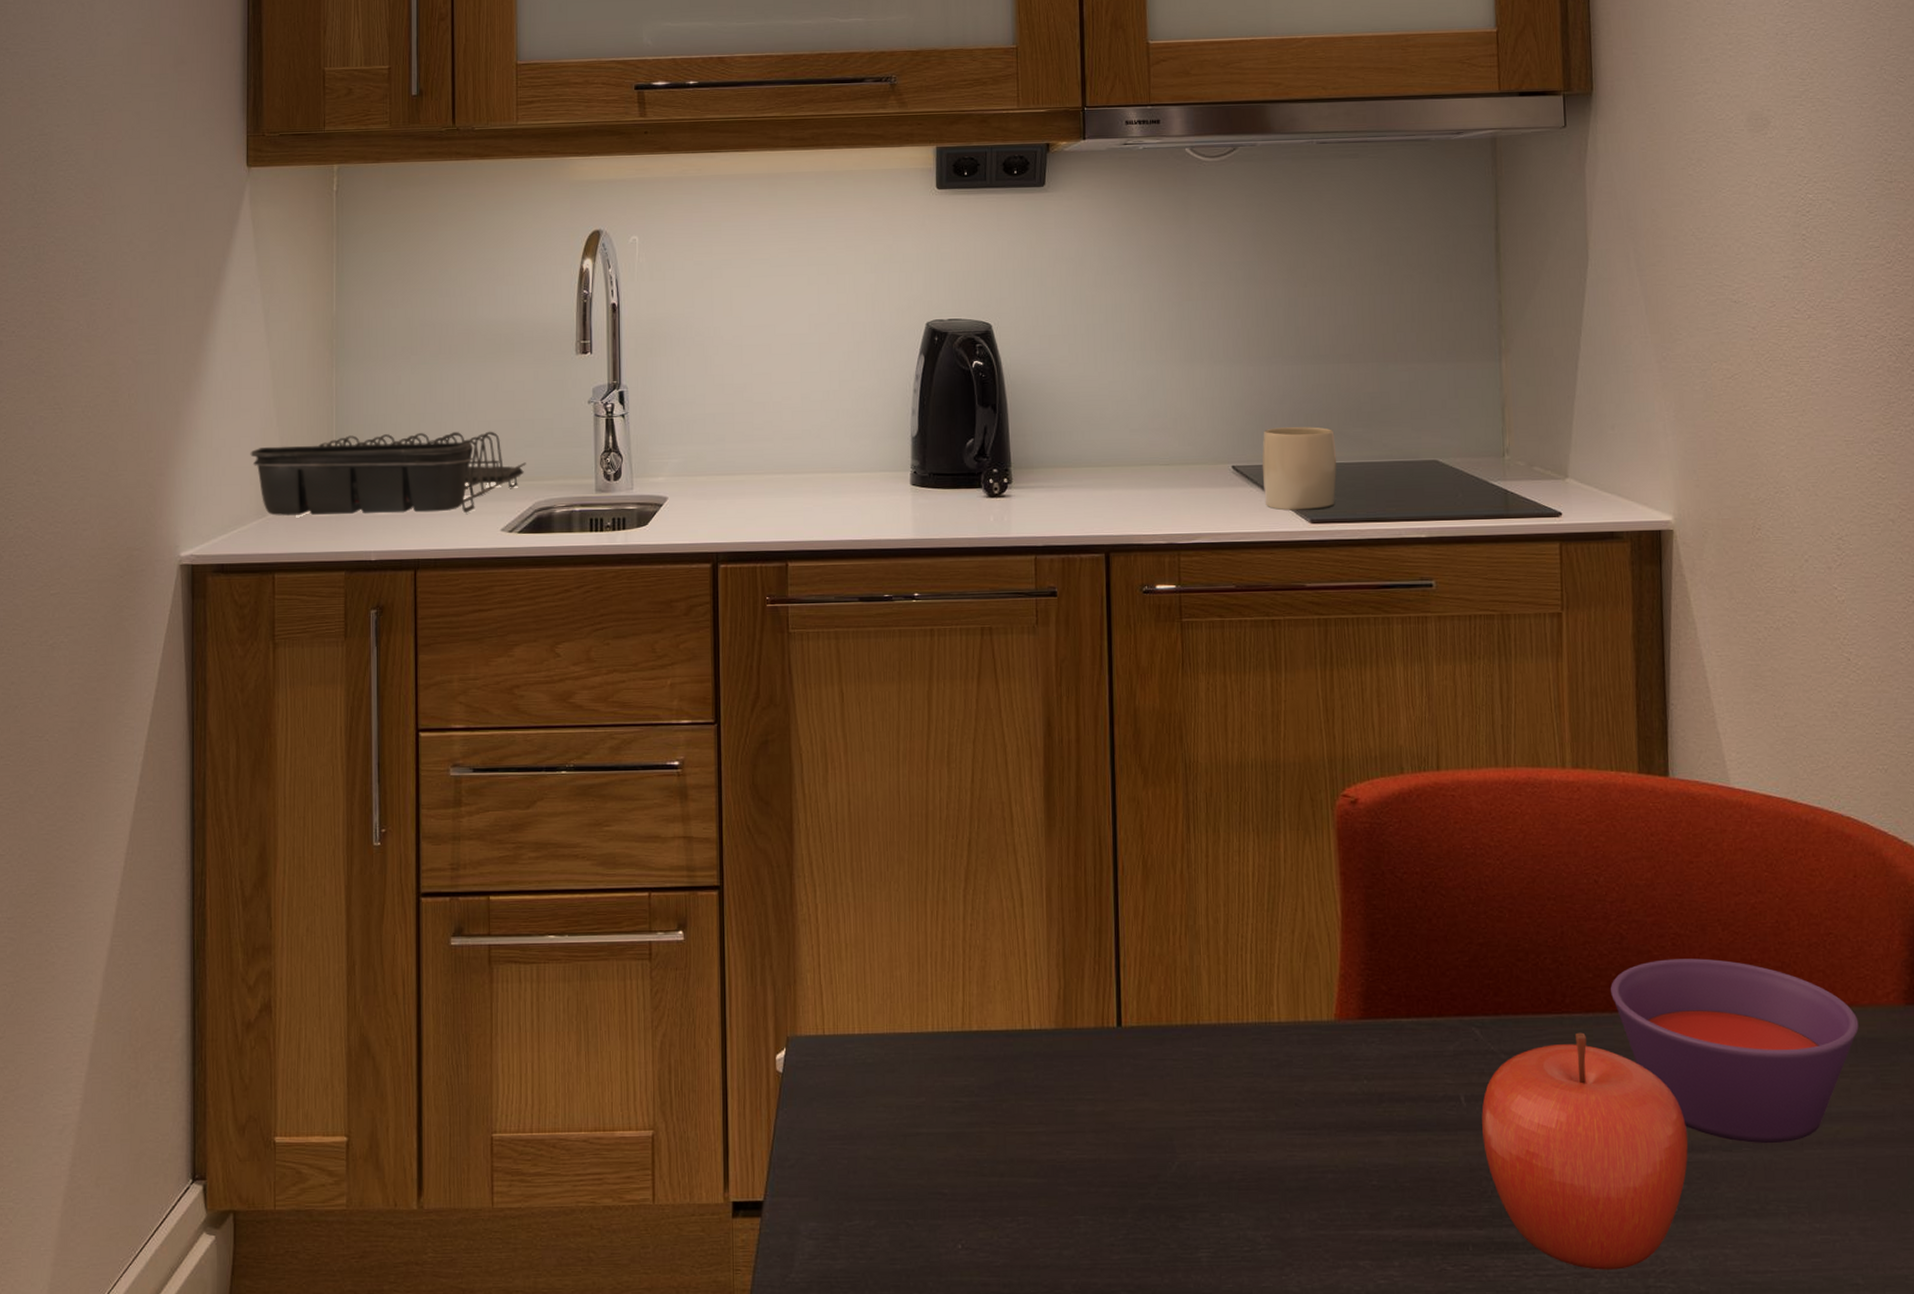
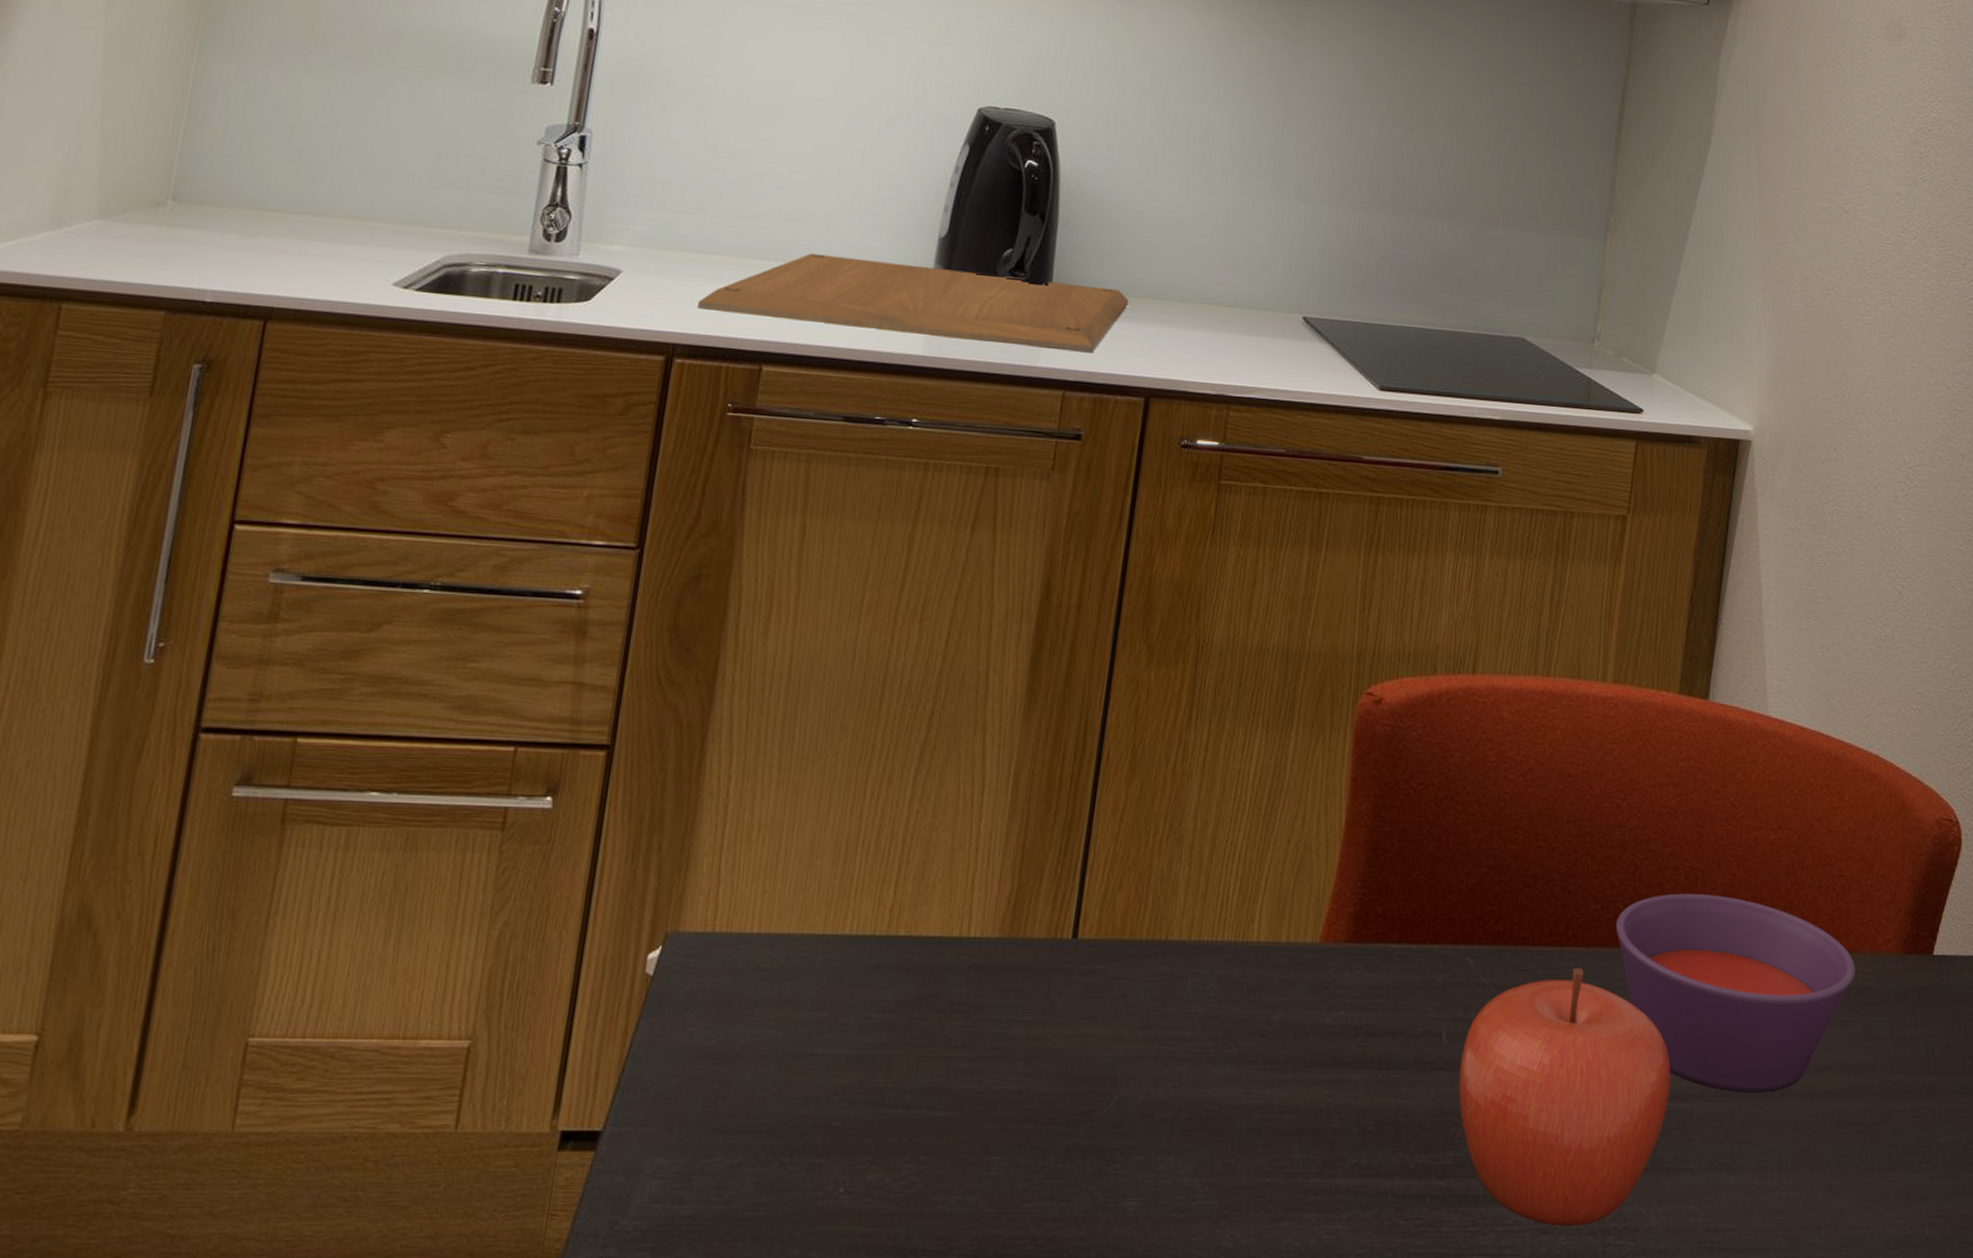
dish rack: present [250,431,526,516] -> none [54,139,442,257]
chopping board: none [730,462,1079,522] -> present [698,253,1129,353]
mug: present [1261,427,1337,512] -> none [1333,280,1420,378]

